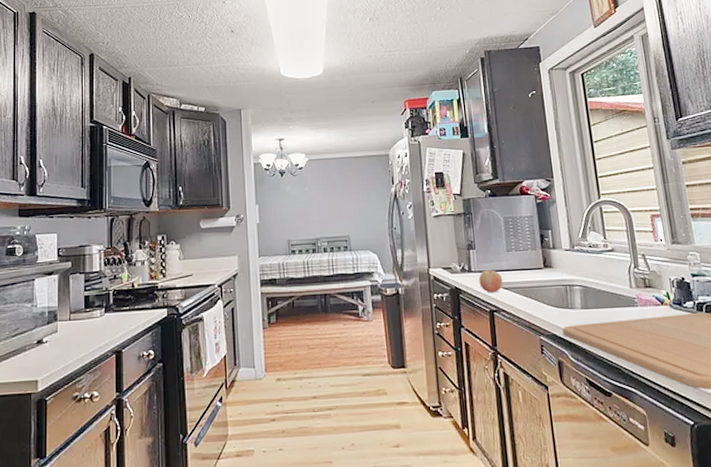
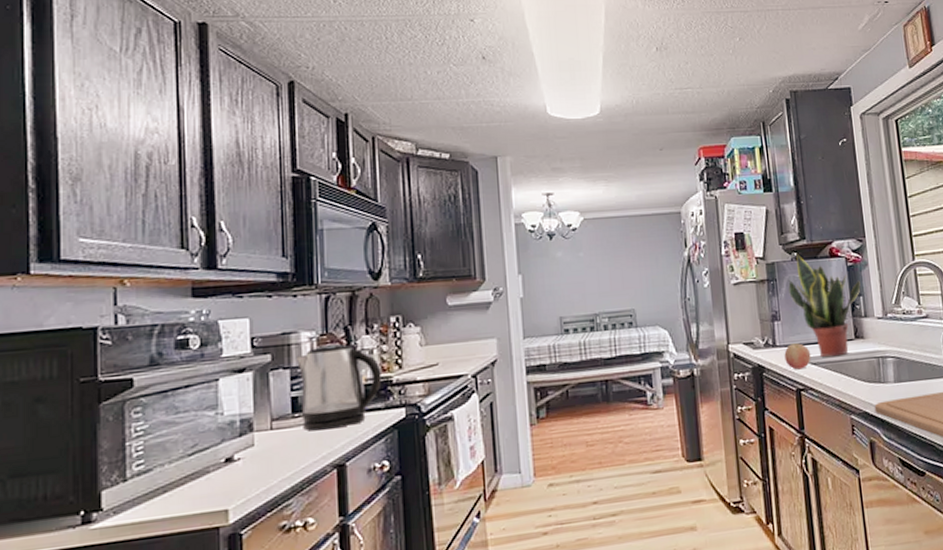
kettle: none [89,256,150,323] -> present [297,344,382,431]
potted plant: none [483,191,549,284] -> present [788,254,861,357]

